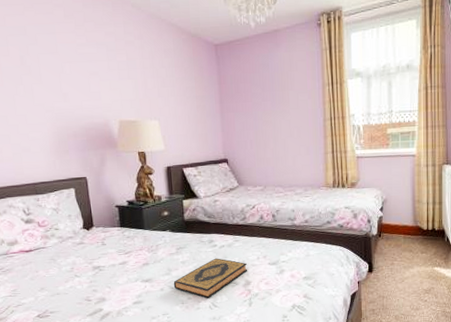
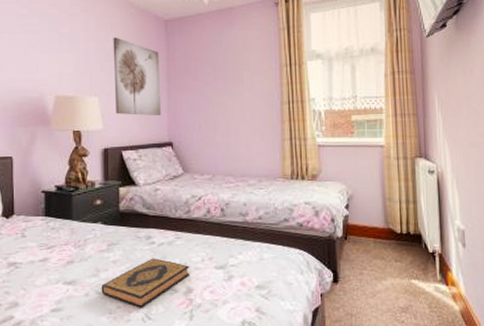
wall art: none [167,63,216,136] -> present [113,37,161,115]

